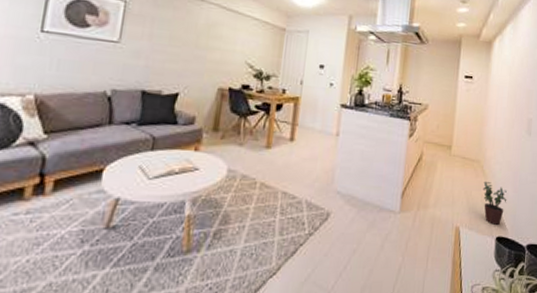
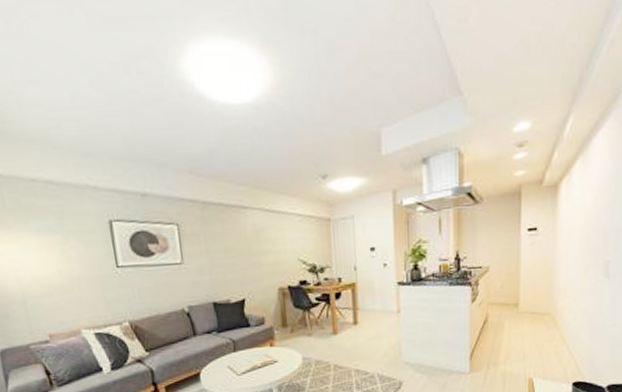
potted plant: present [483,181,507,225] -> none [556,331,584,372]

